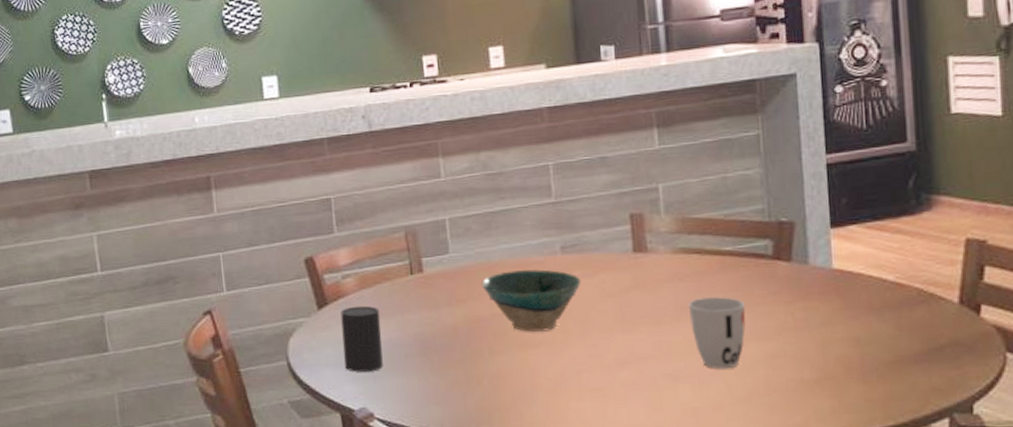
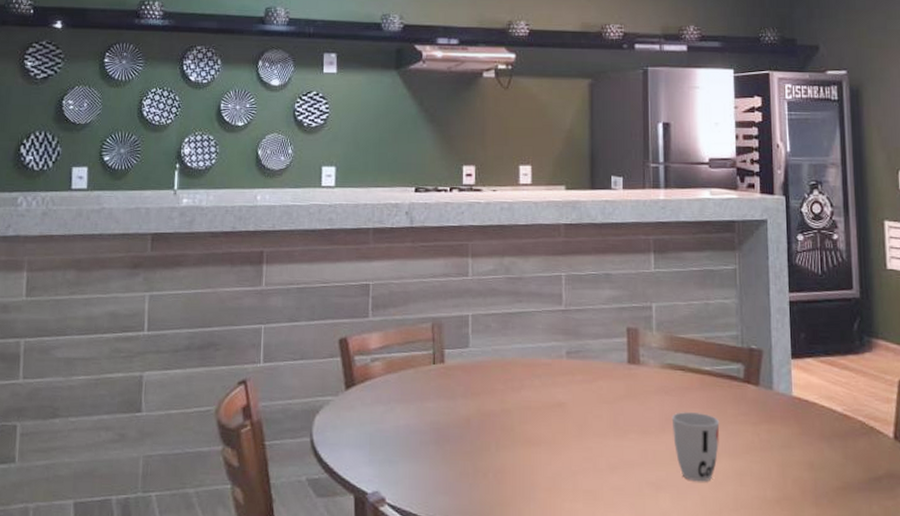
cup: present [340,305,383,372] -> none [364,389,402,456]
bowl: present [481,269,582,332] -> none [495,369,582,431]

